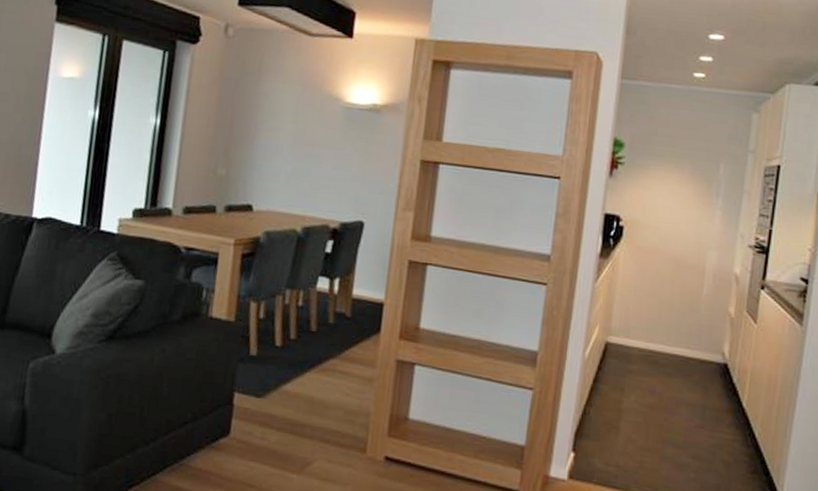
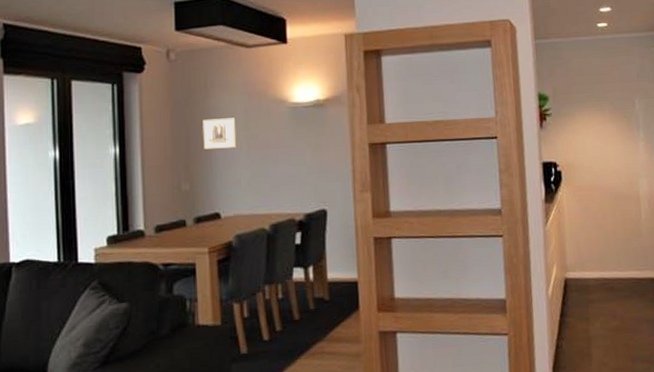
wall art: none [247,104,285,140] -> present [203,118,237,150]

